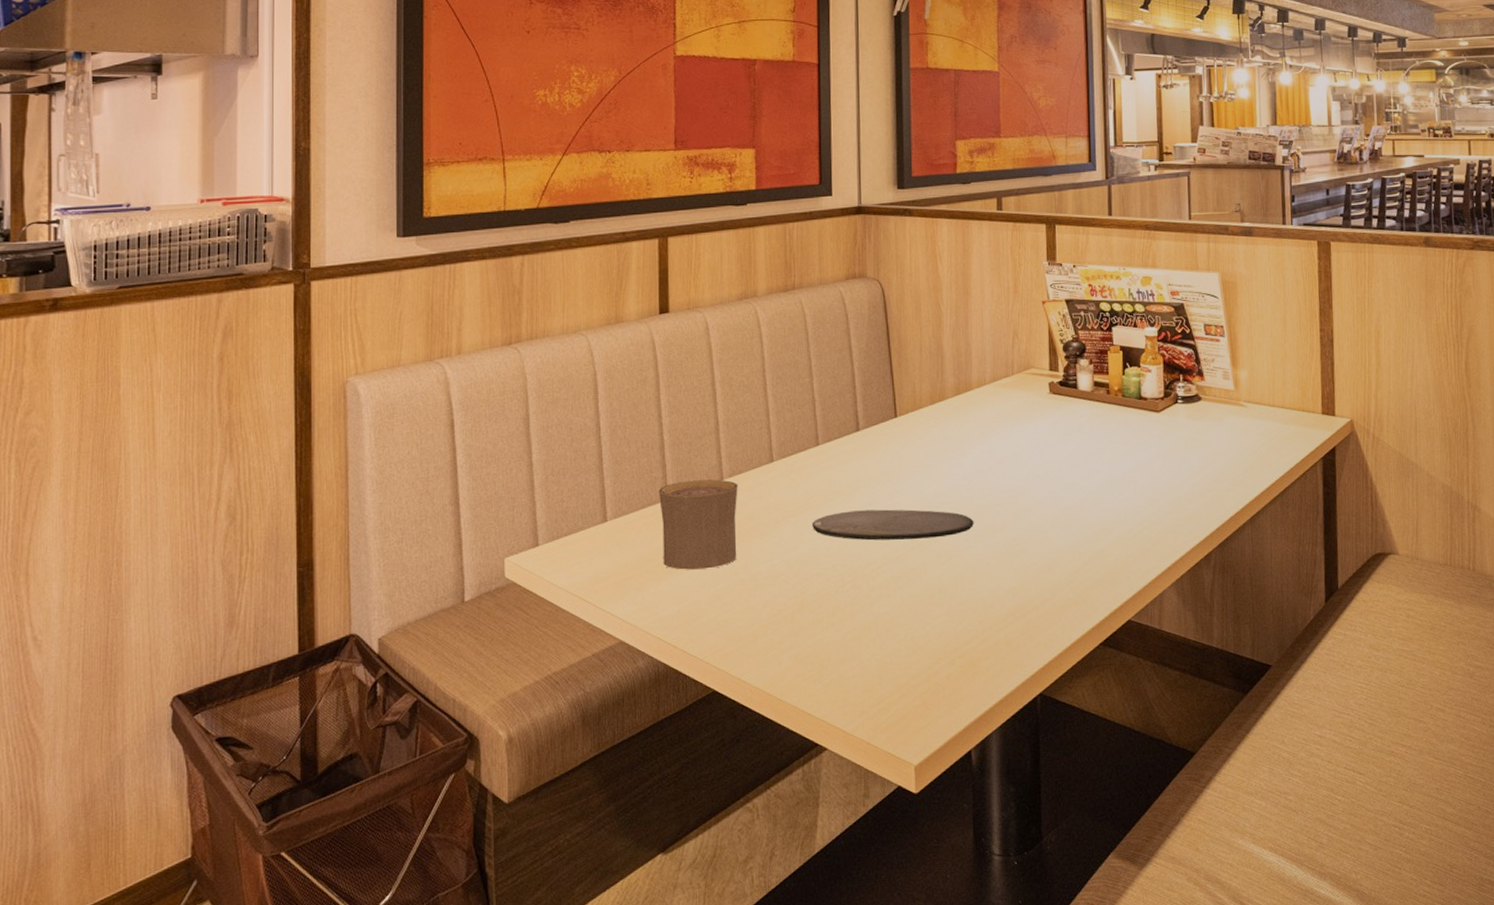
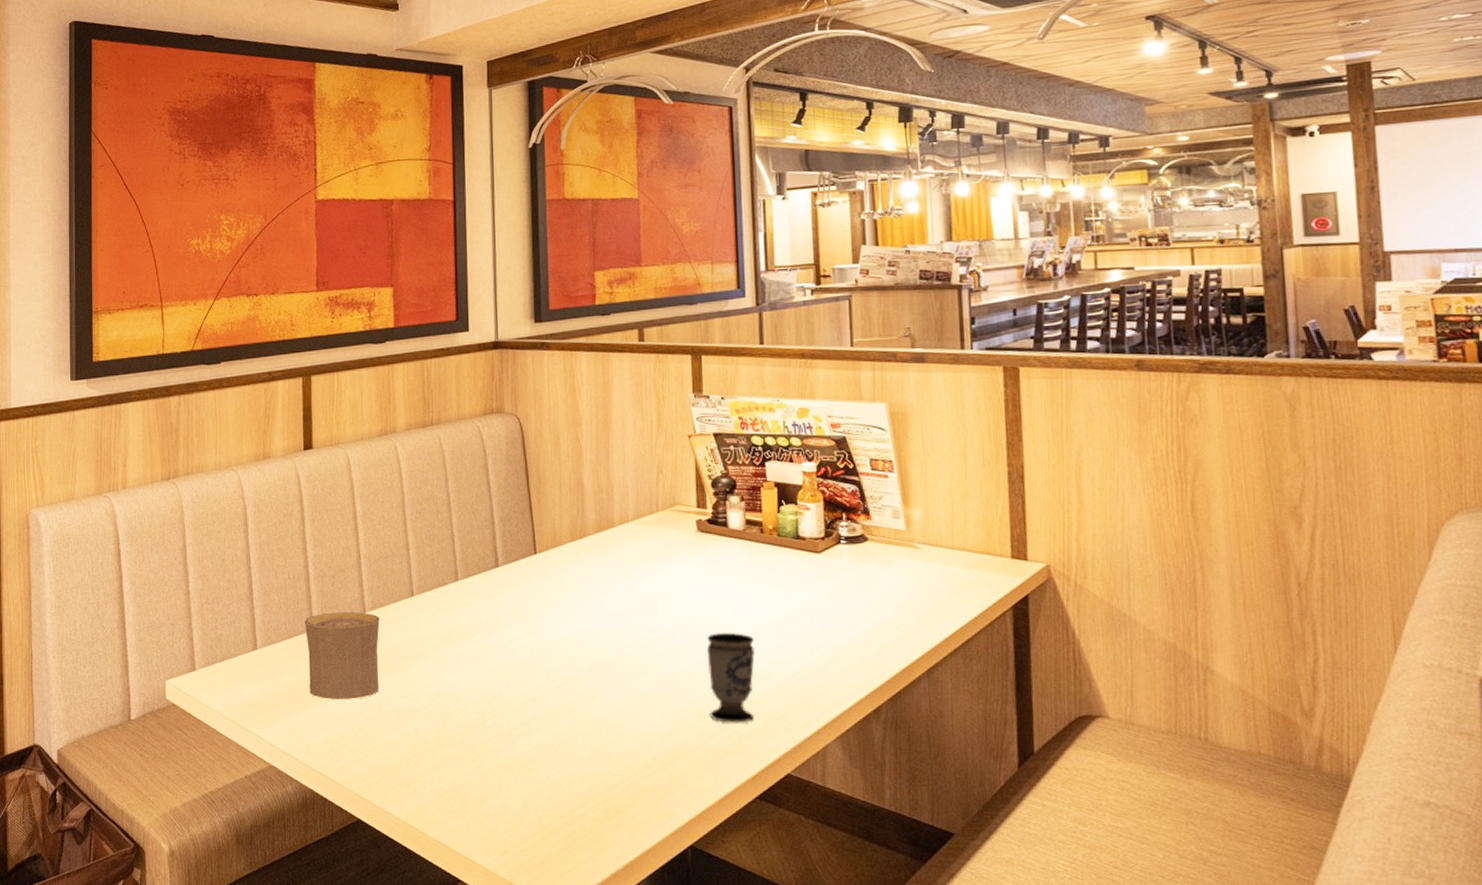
plate: present [812,509,974,541] -> none [453,647,618,678]
cup: none [1056,489,1100,575] -> present [706,633,755,723]

